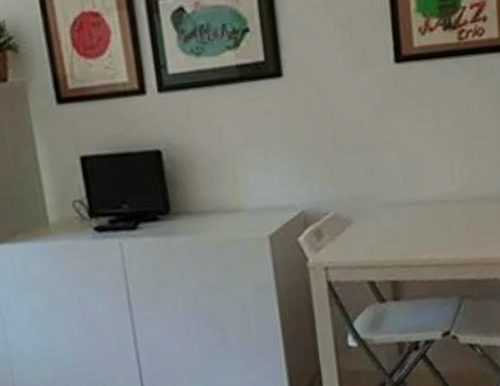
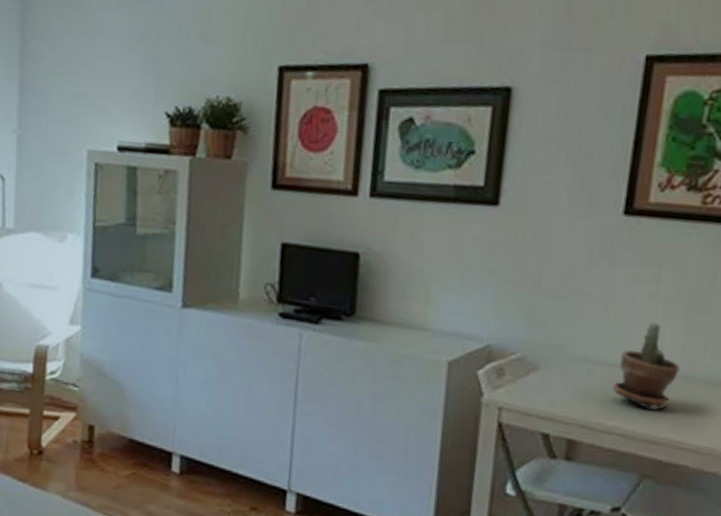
potted plant: none [419,155,472,236] -> present [612,322,680,410]

